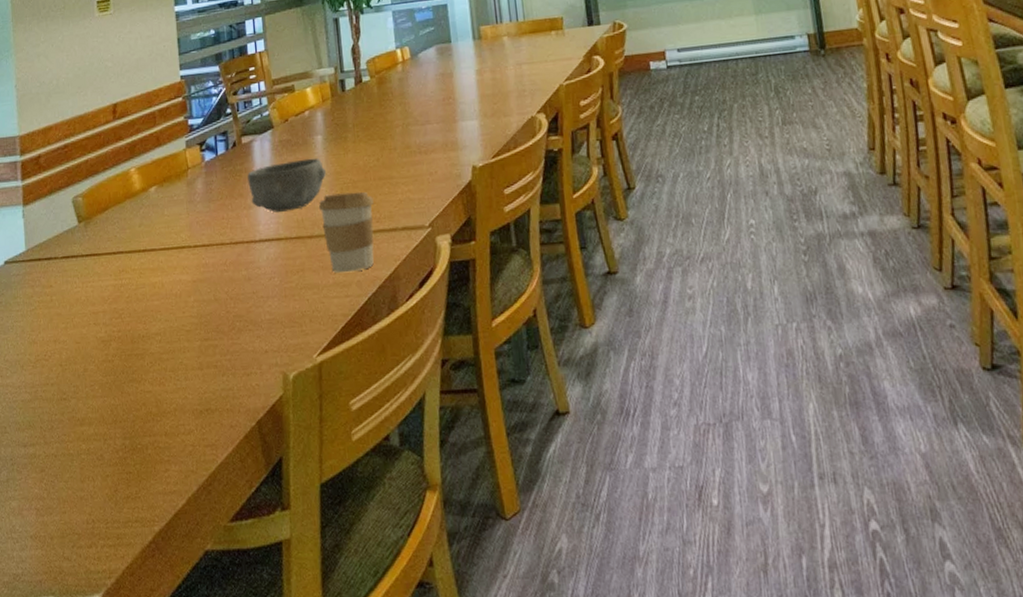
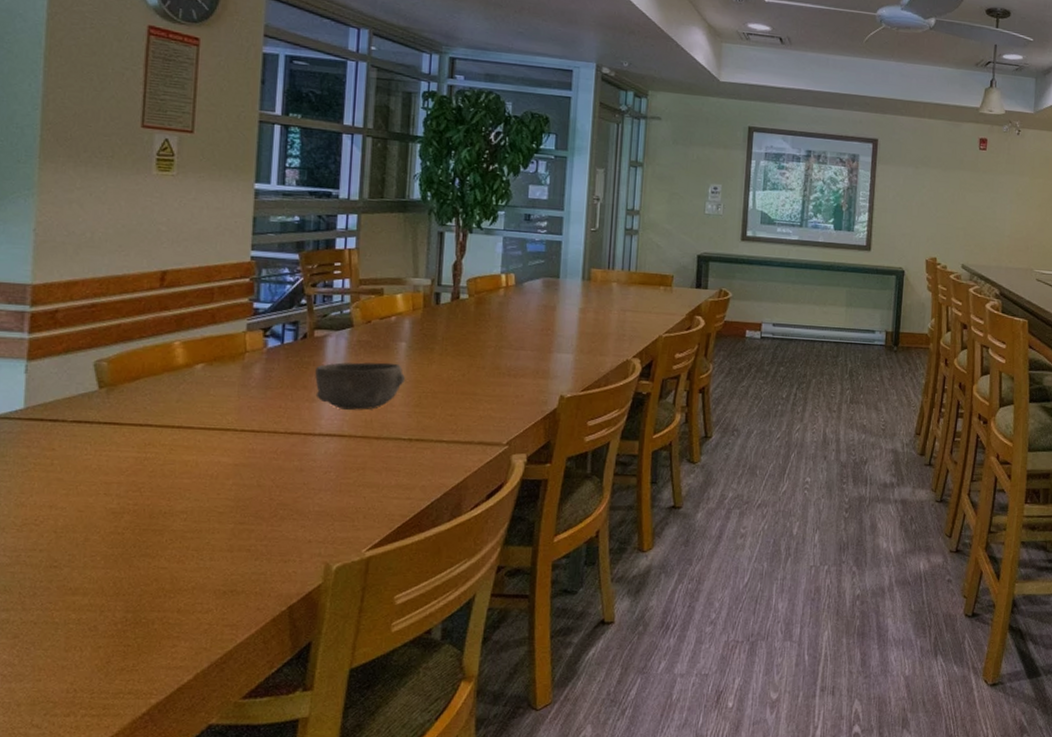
coffee cup: present [318,192,374,274] -> none [391,400,452,477]

